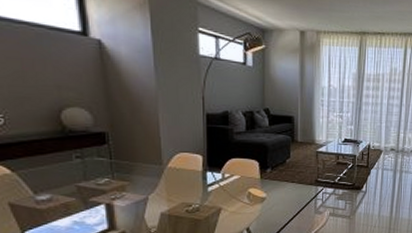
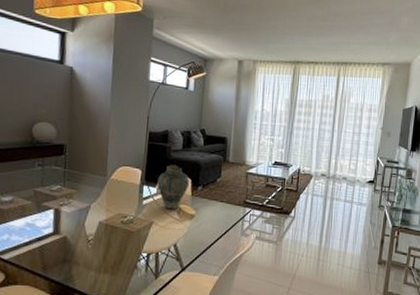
vase: none [222,148,258,193] -> present [157,164,190,209]

